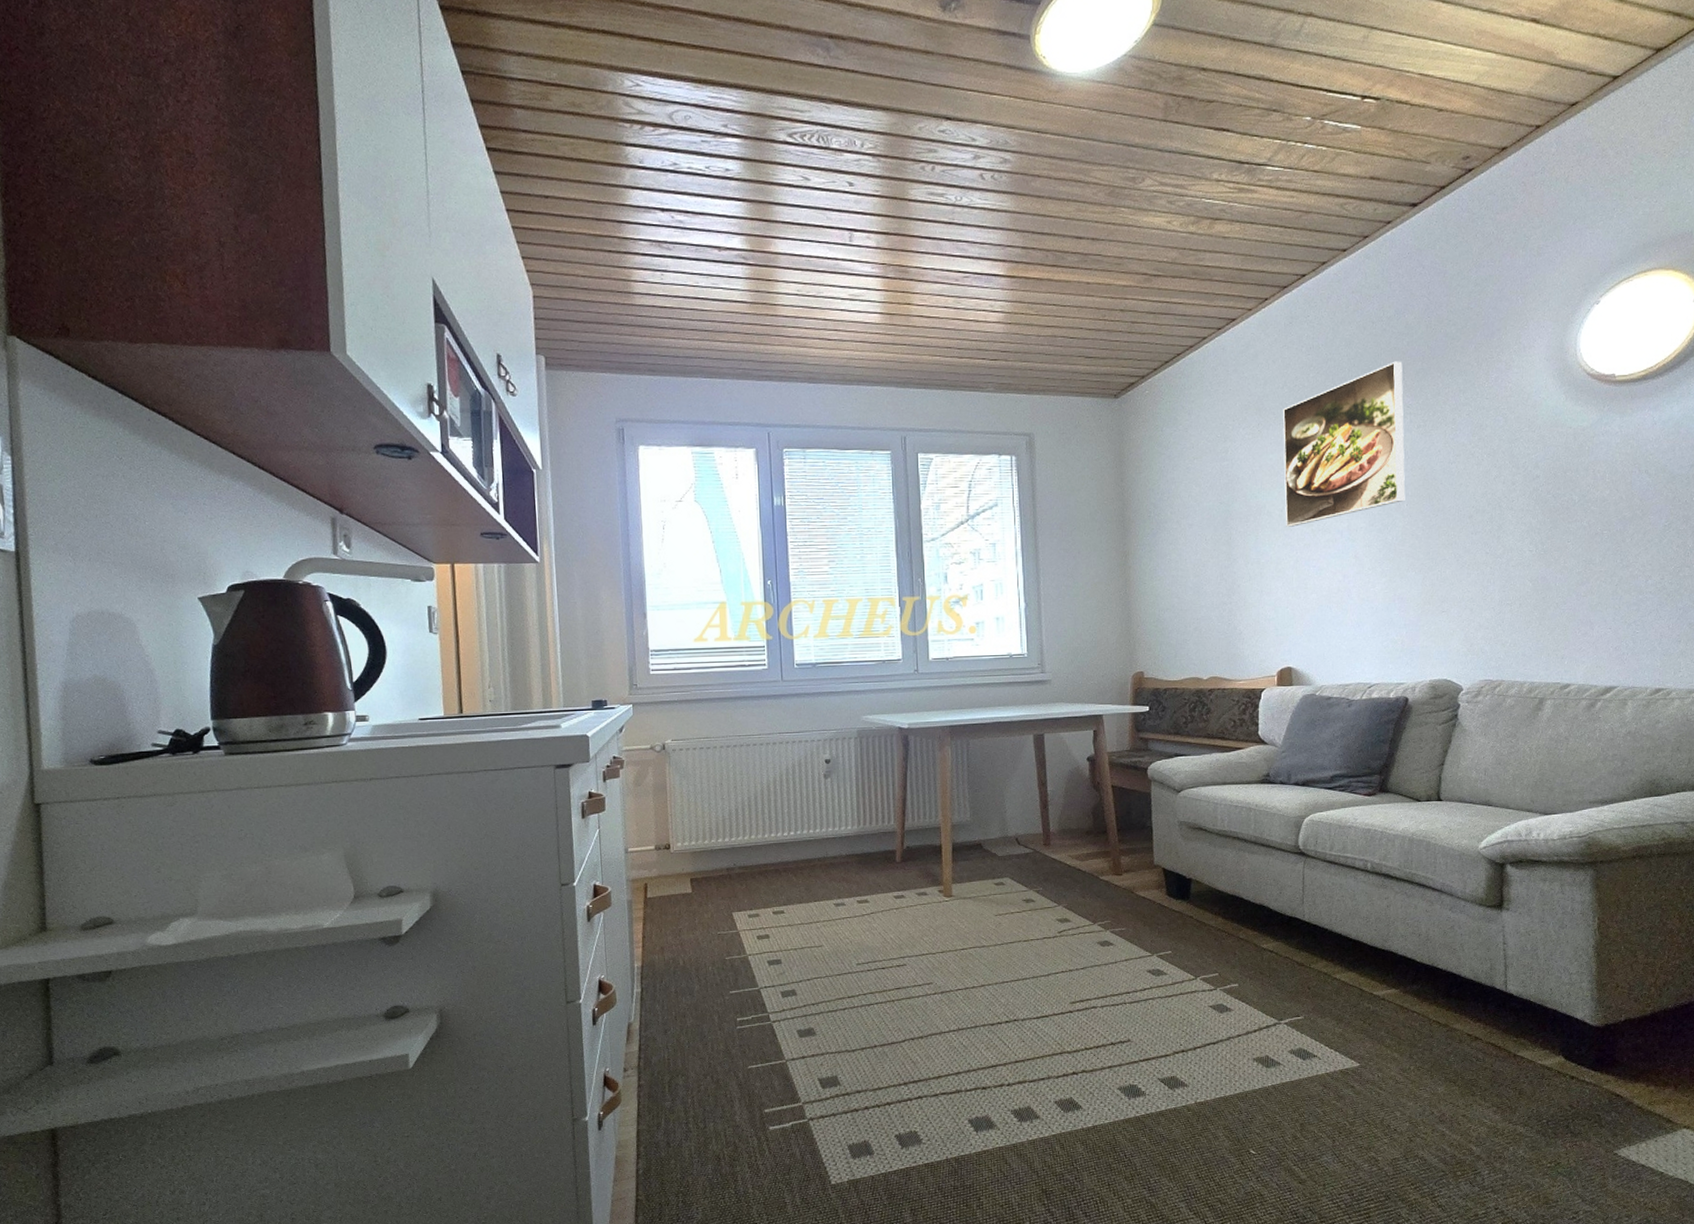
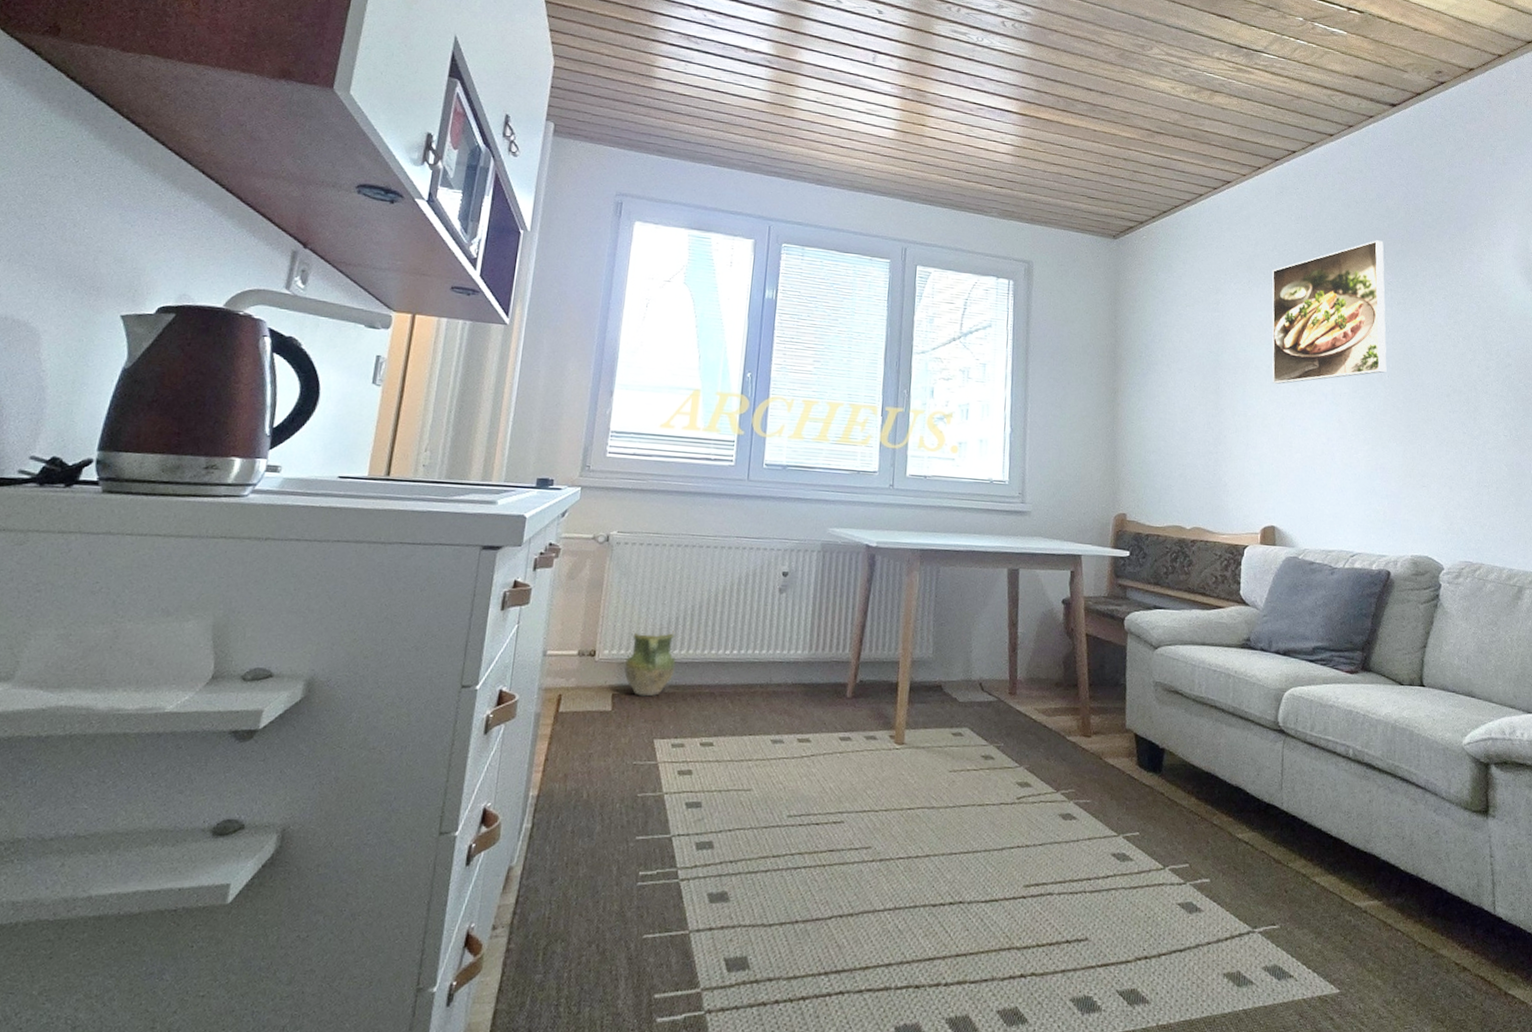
ceramic jug: none [696,820,742,879] -> present [623,630,676,697]

